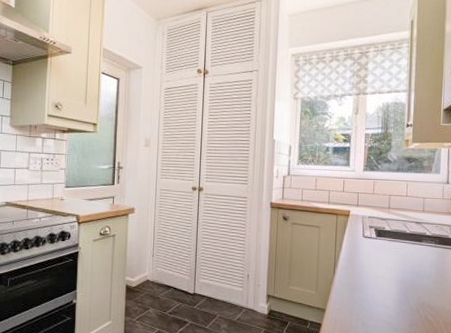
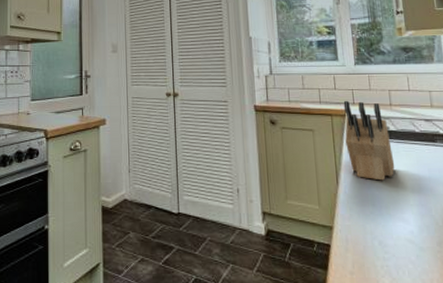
knife block: none [346,202,385,273] -> present [343,100,395,181]

